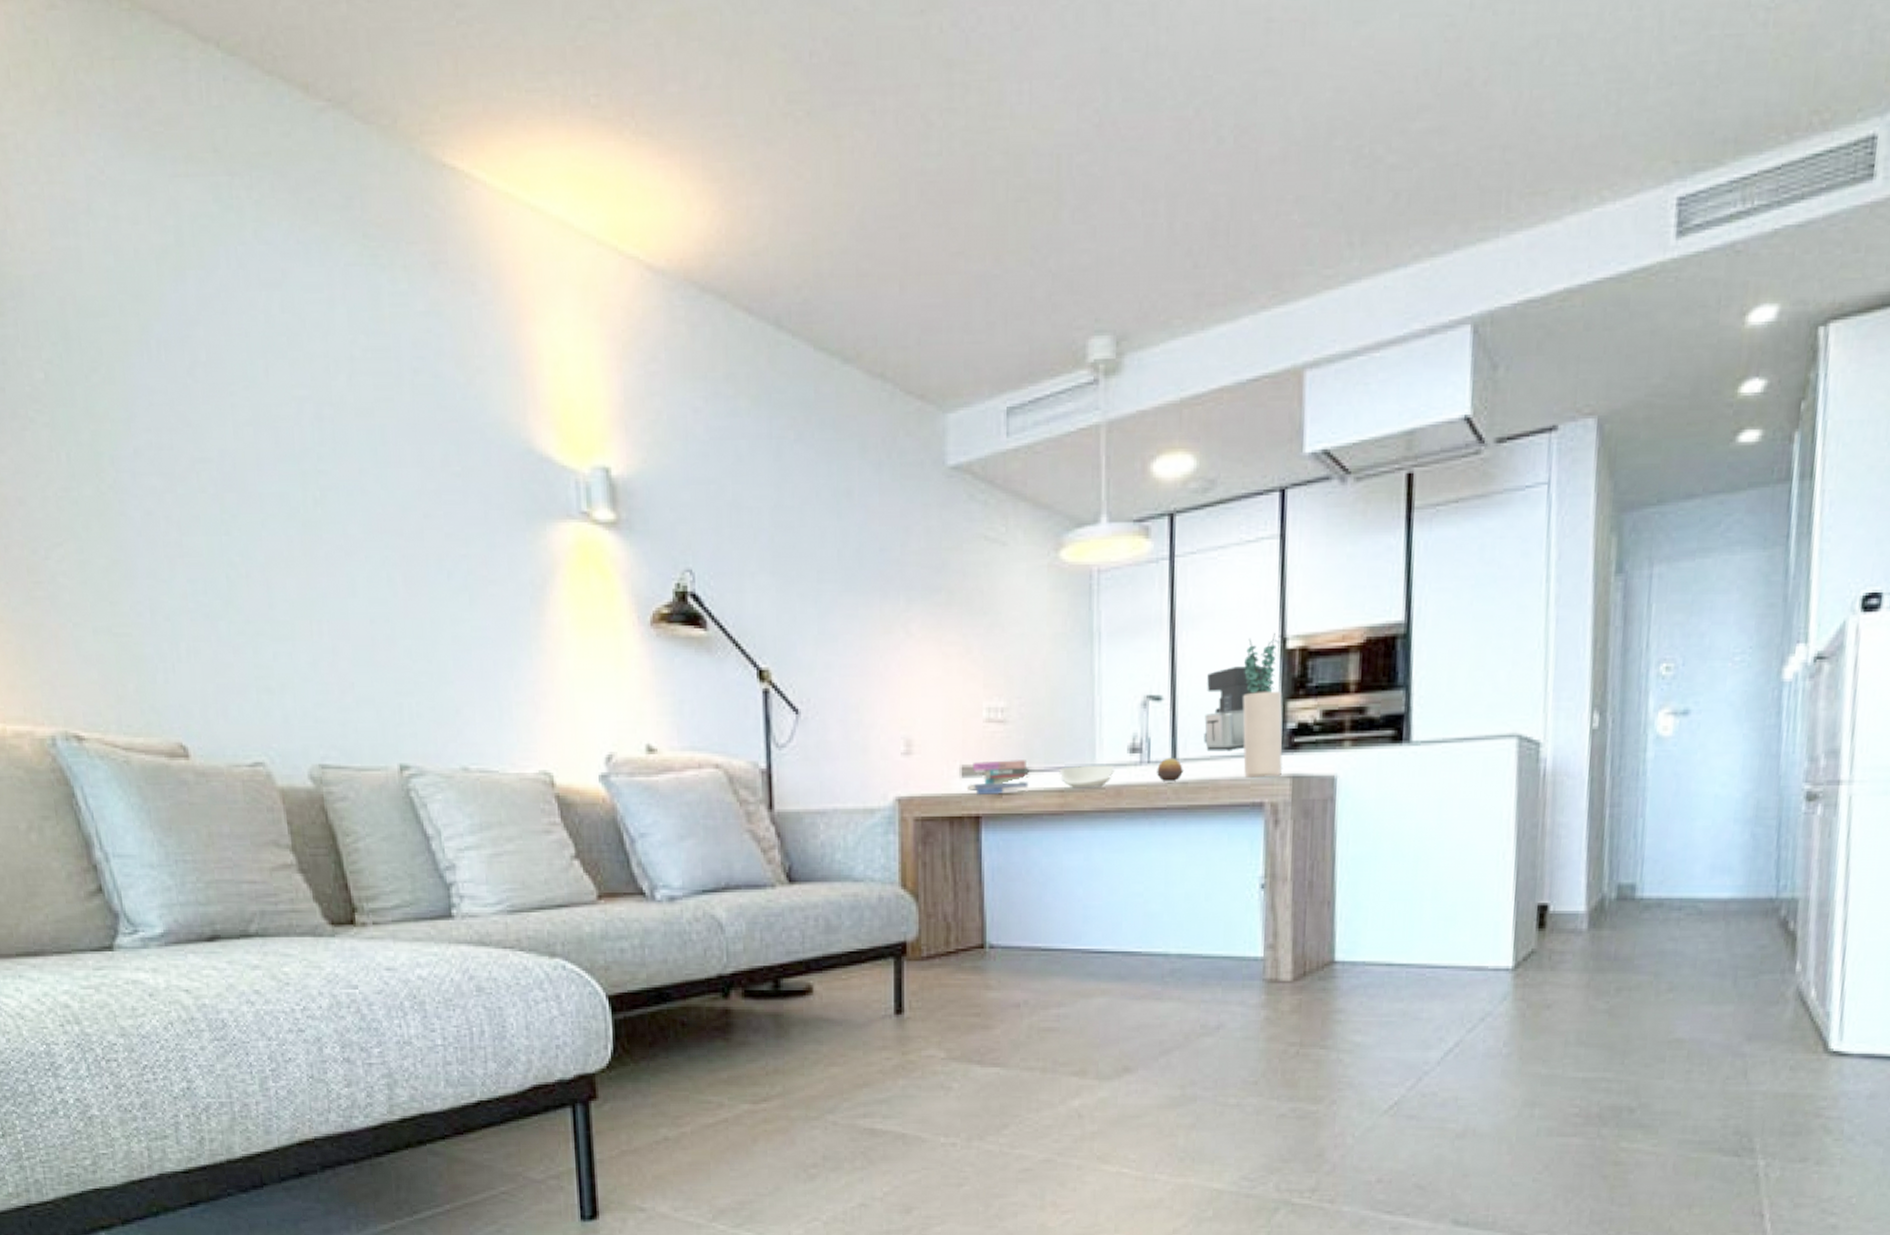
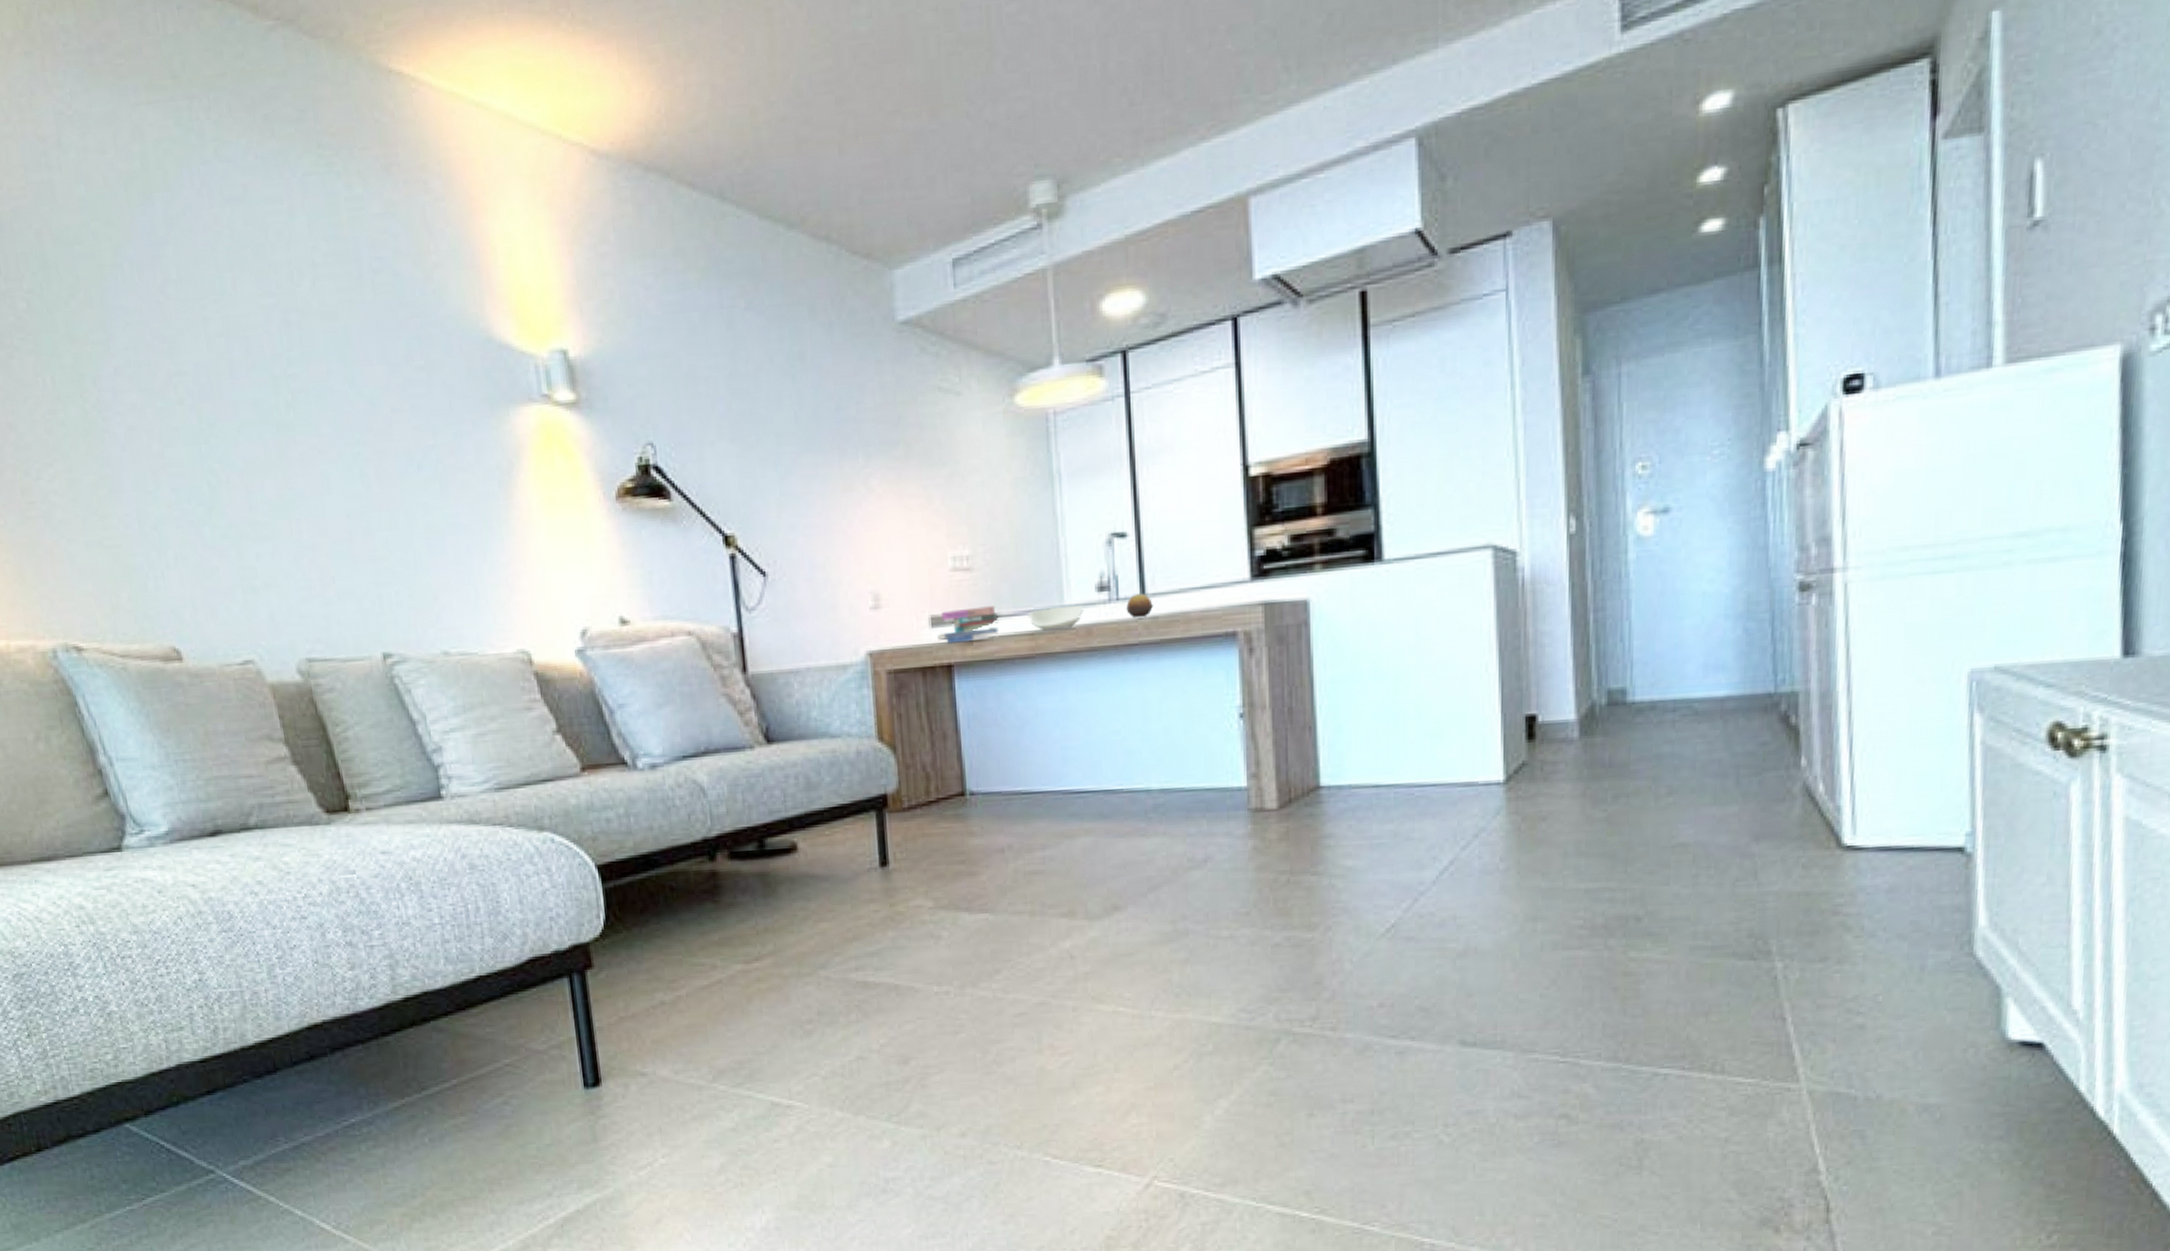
coffee maker: present [1204,666,1269,743] -> none [1171,495,1234,577]
toaster: present [1204,709,1246,752] -> none [1171,540,1214,585]
vase: present [1242,633,1283,778] -> none [1208,462,1253,608]

